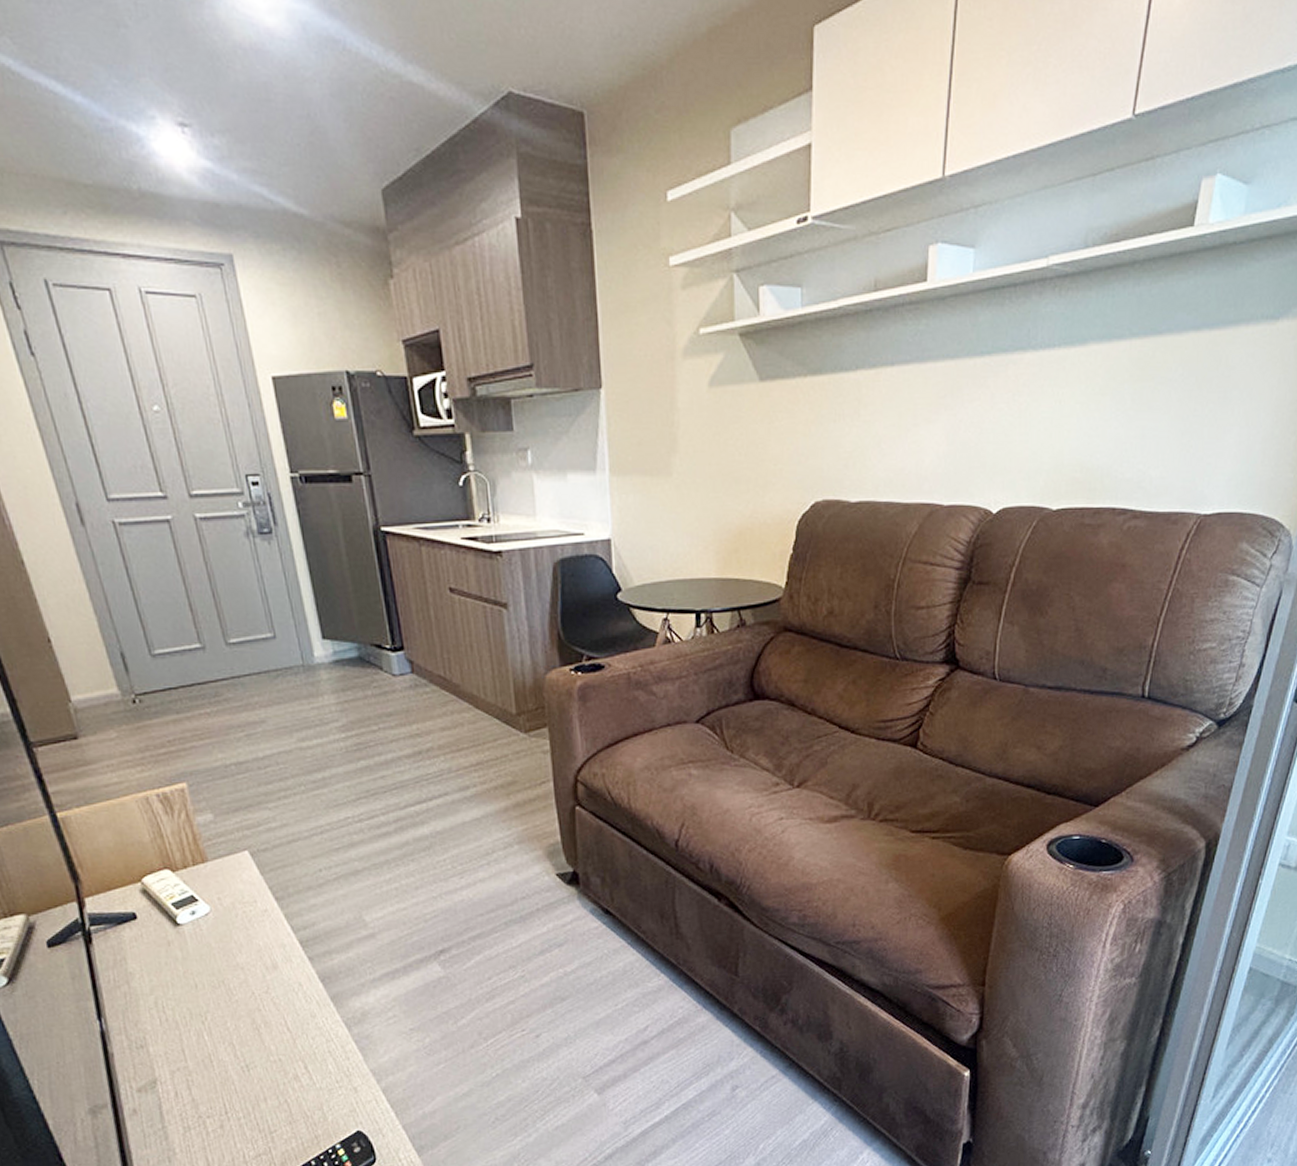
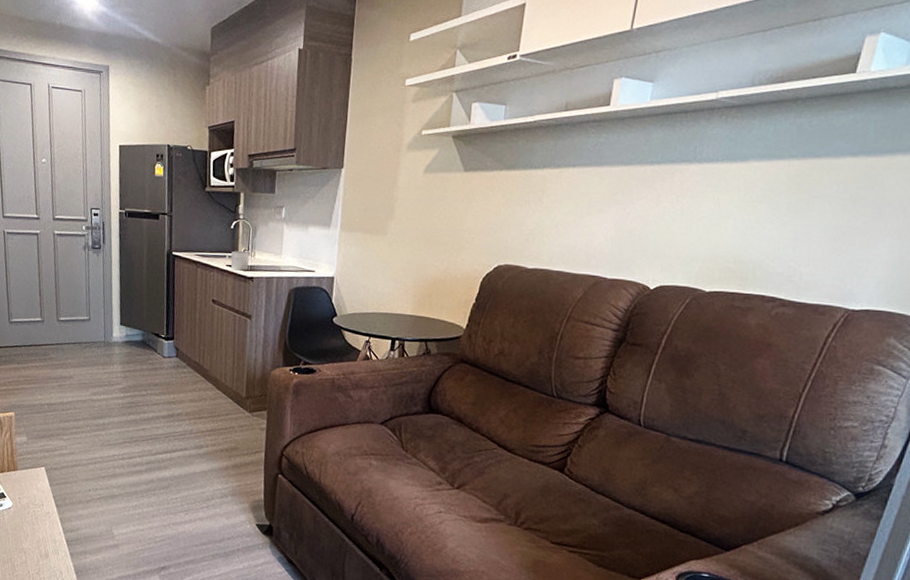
mug: none [465,515,493,545] -> present [230,250,249,272]

